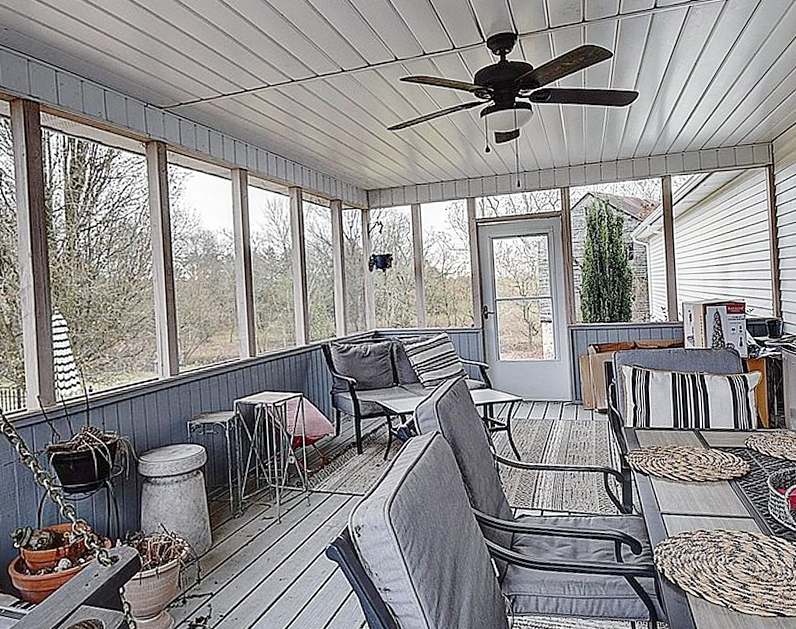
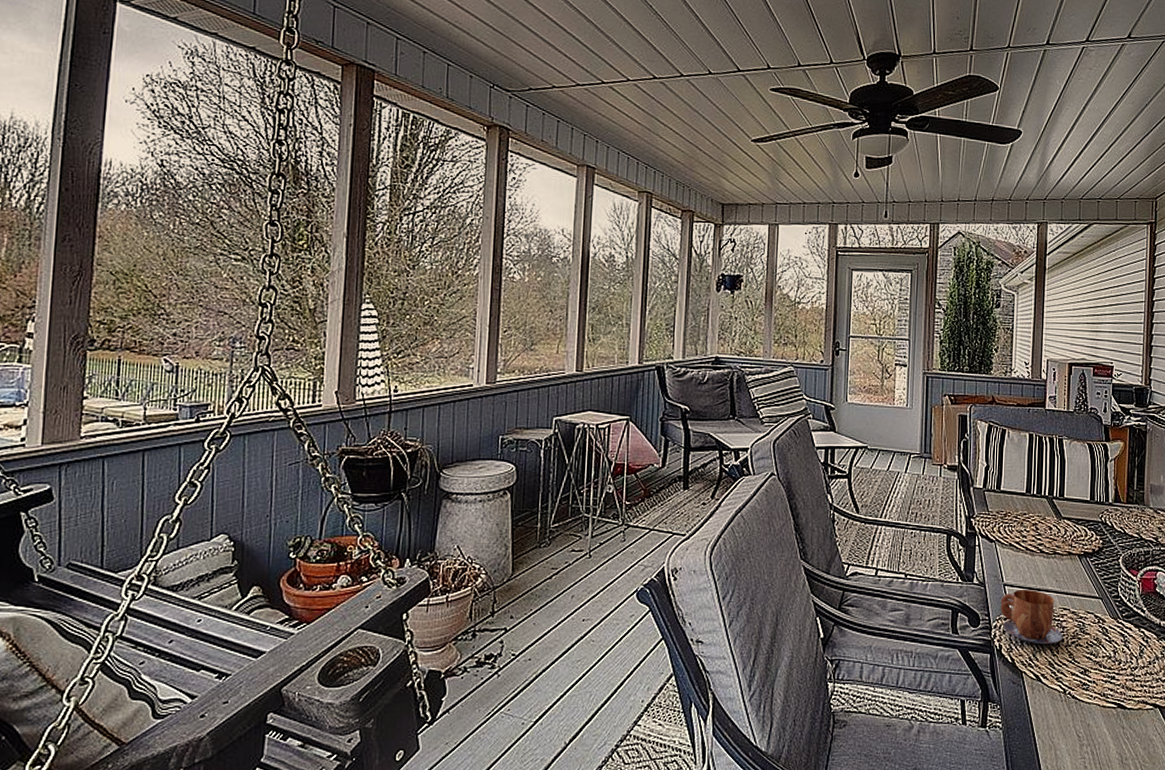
mug: none [659,515,721,565] -> present [1000,589,1063,644]

